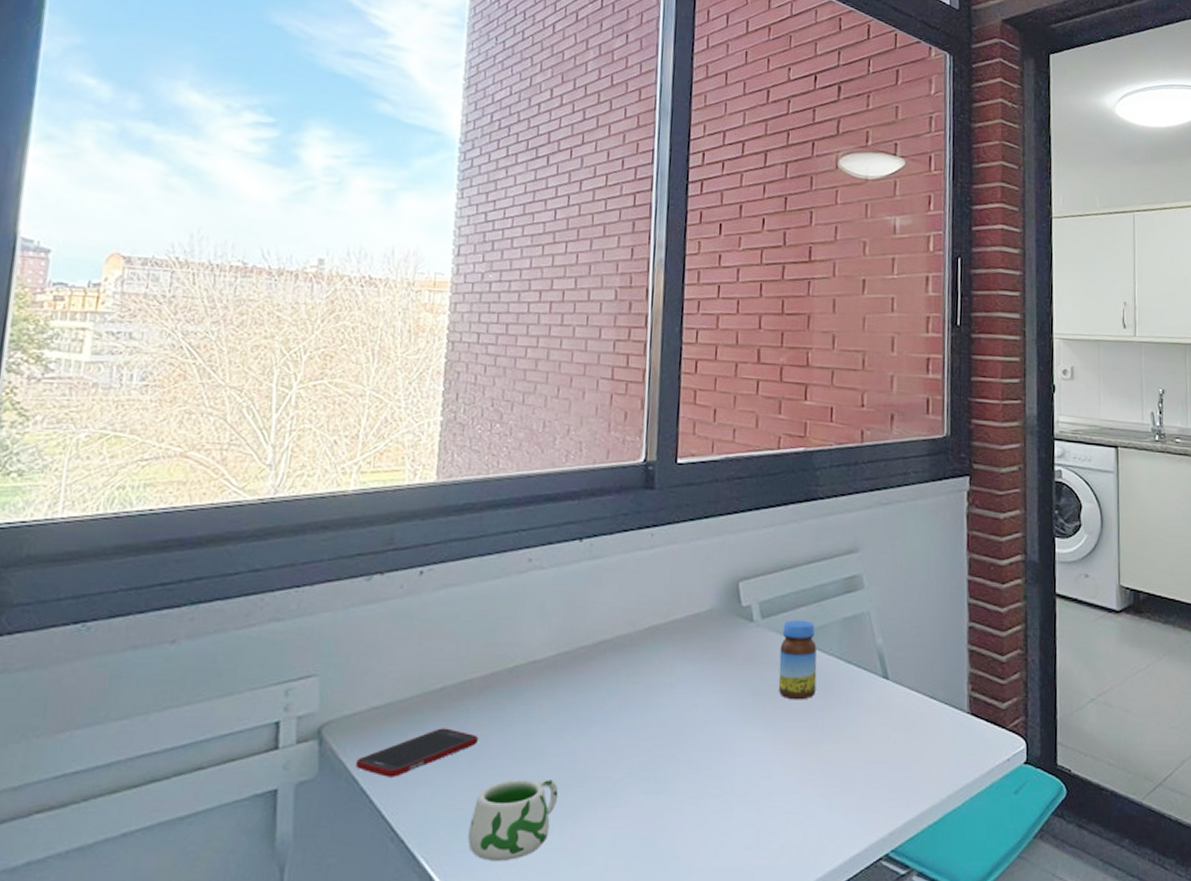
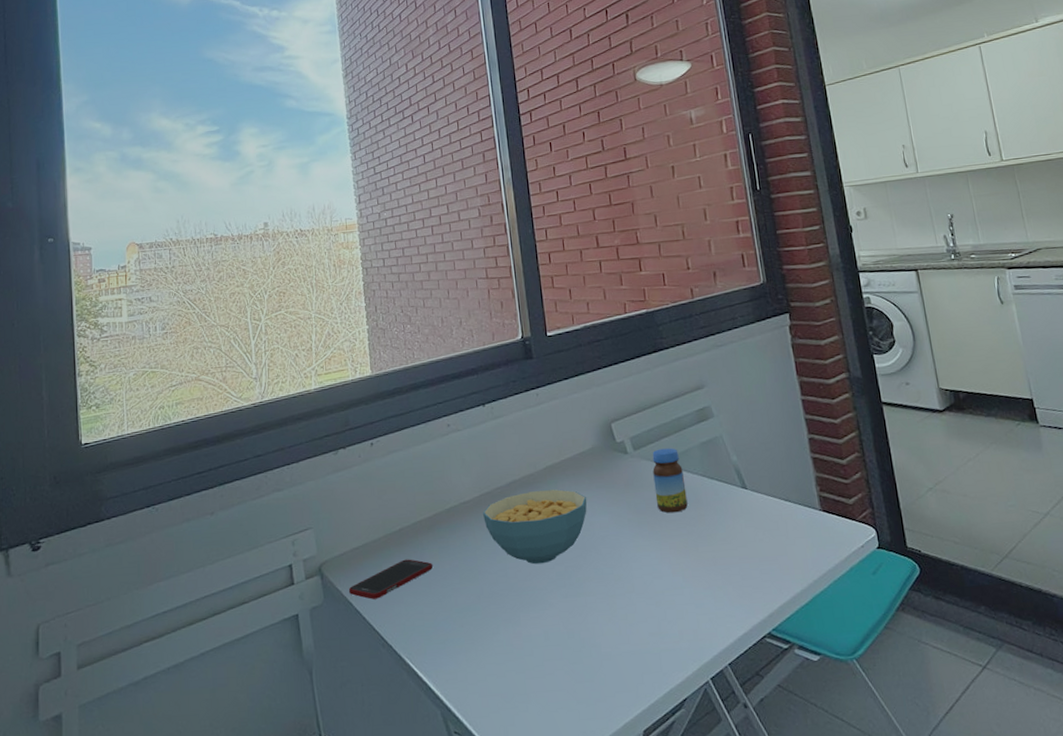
mug: present [467,780,559,861] -> none [436,592,499,657]
cereal bowl: none [556,656,694,749] -> present [483,489,587,565]

